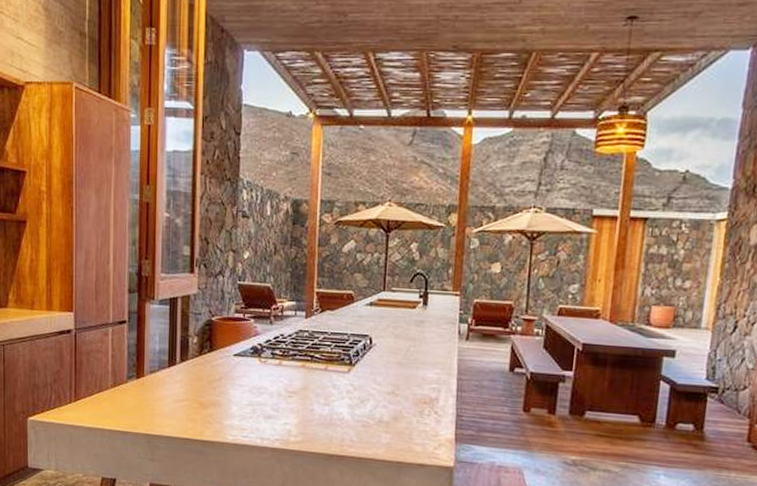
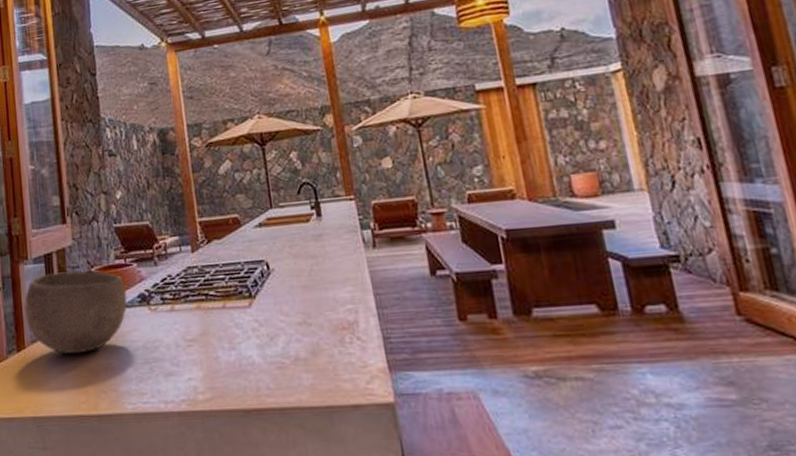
bowl: none [147,315,242,389] -> present [24,271,128,355]

